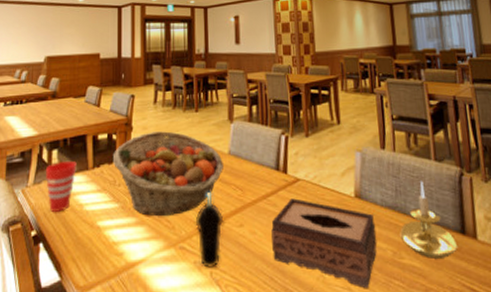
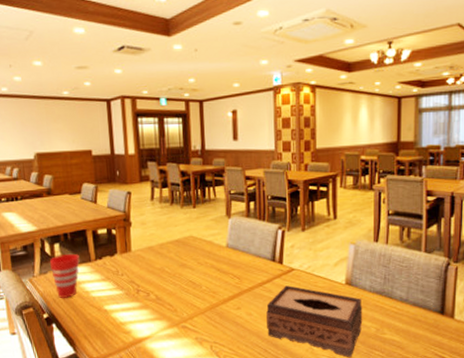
fruit basket: present [112,131,223,217] -> none [113,226,222,302]
cup: present [195,193,224,268] -> none [195,281,223,342]
candle holder: present [400,181,457,259] -> none [384,270,435,334]

